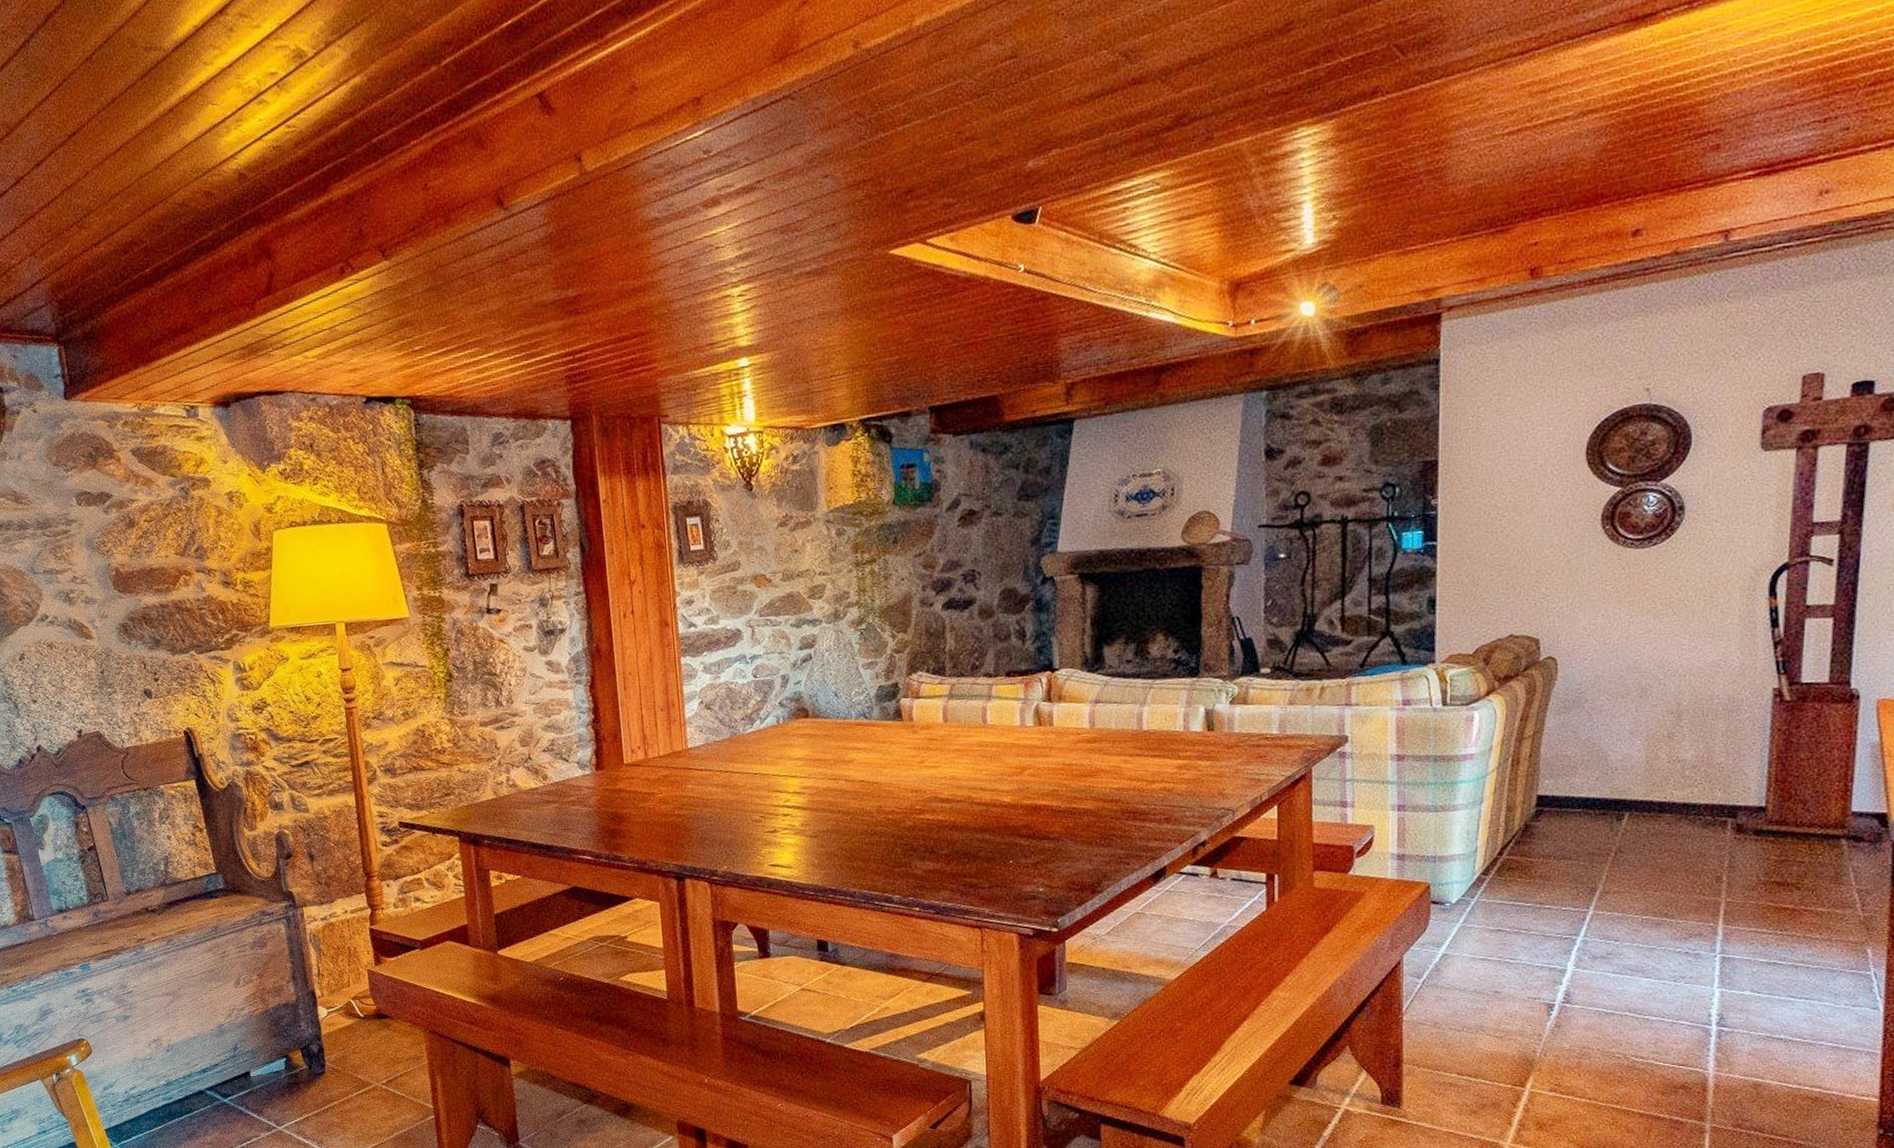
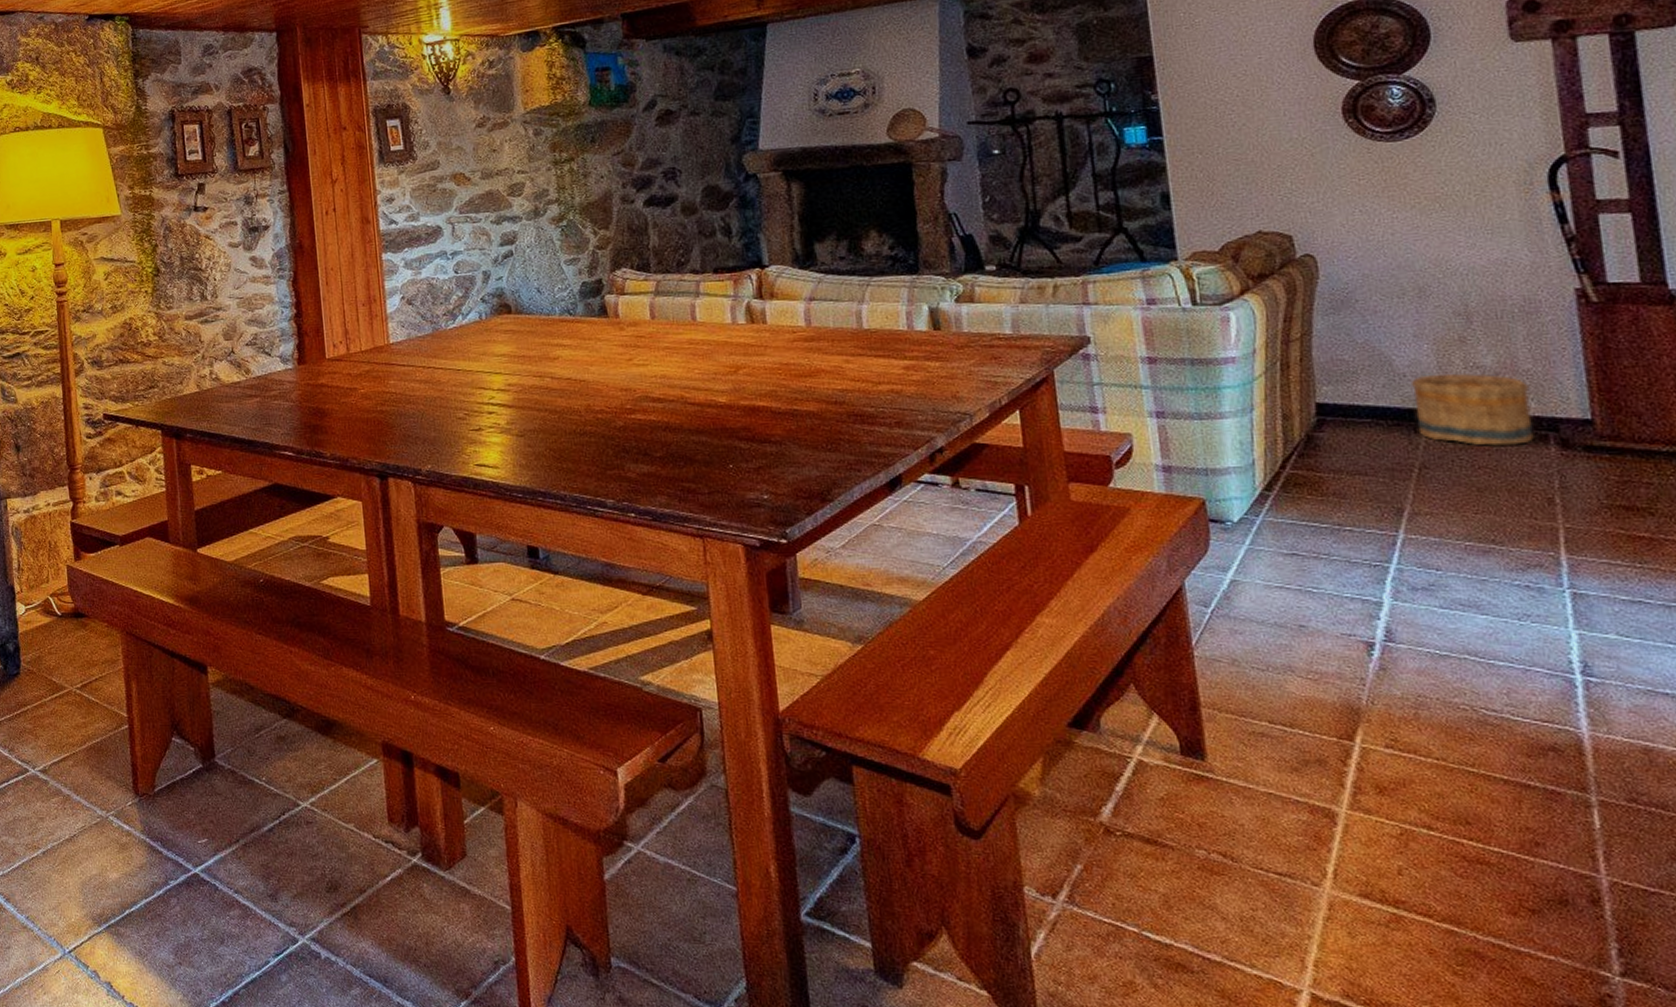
basket: none [1620,766,1719,832] -> present [1411,372,1535,446]

